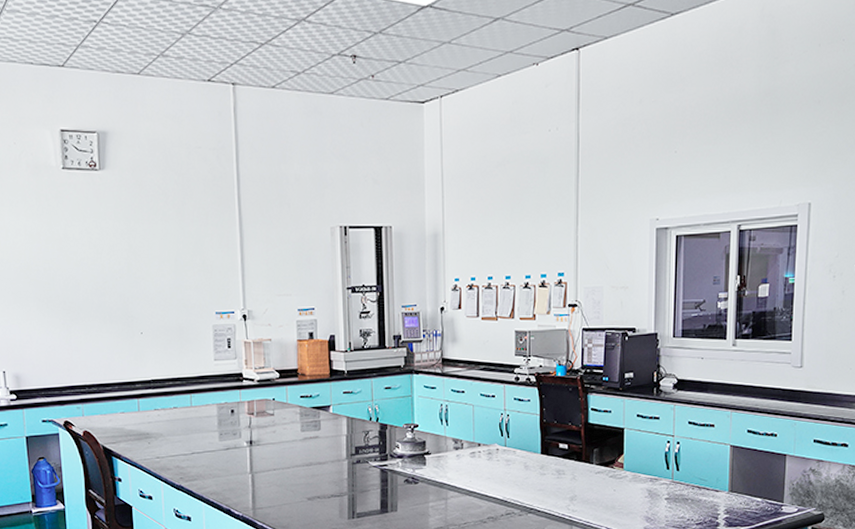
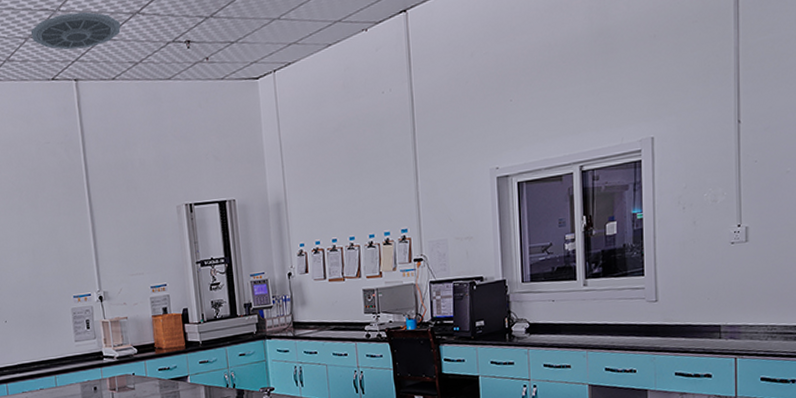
ceiling vent: none [188,12,284,51] -> present [30,11,121,50]

